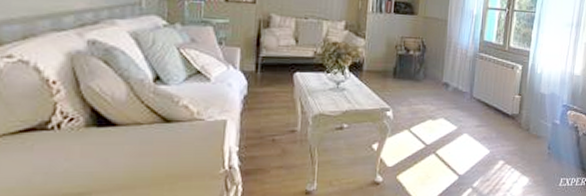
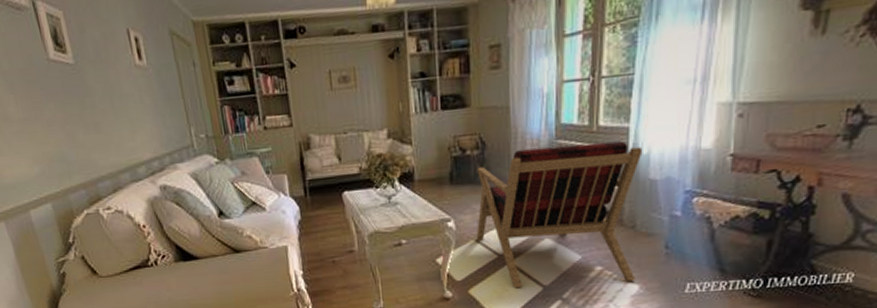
armchair: none [409,57,538,175] -> present [476,140,643,287]

